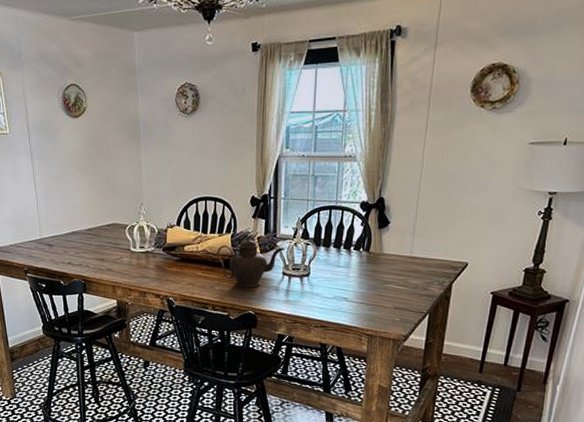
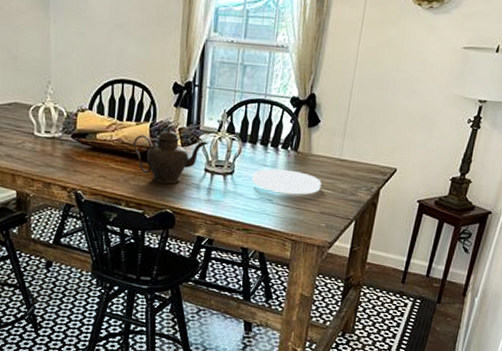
plate: none [327,269,394,292] -> present [252,168,322,195]

